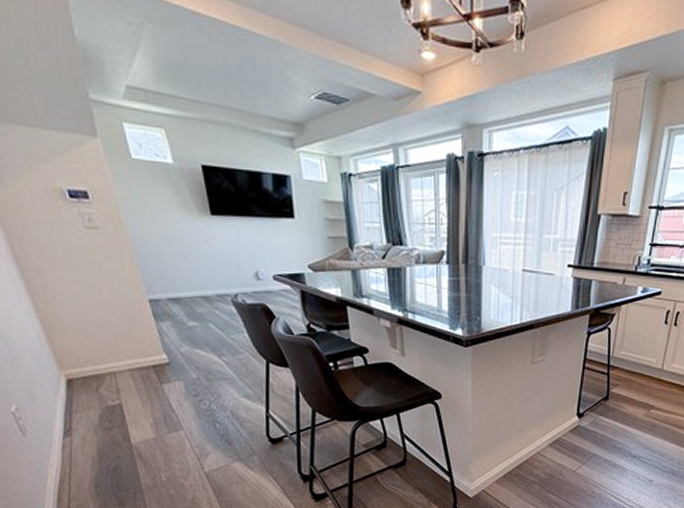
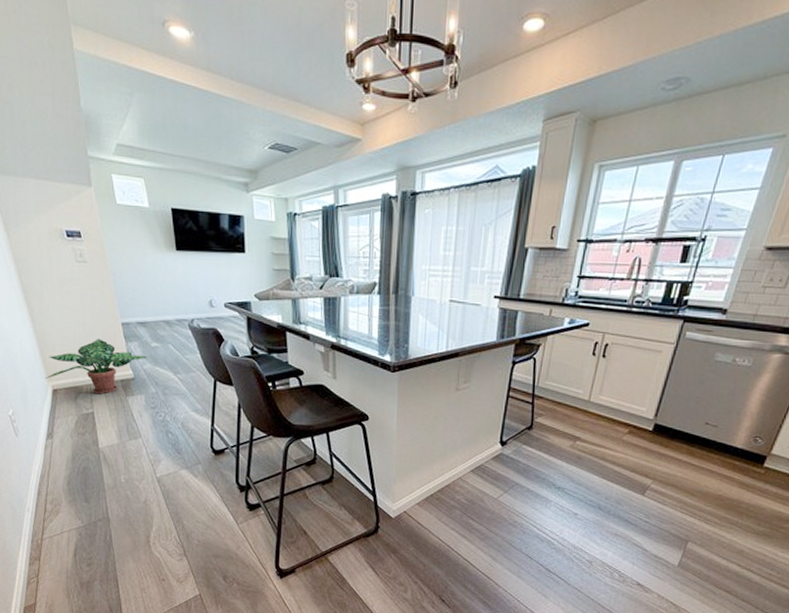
potted plant: none [55,318,185,383] -> present [45,338,148,394]

